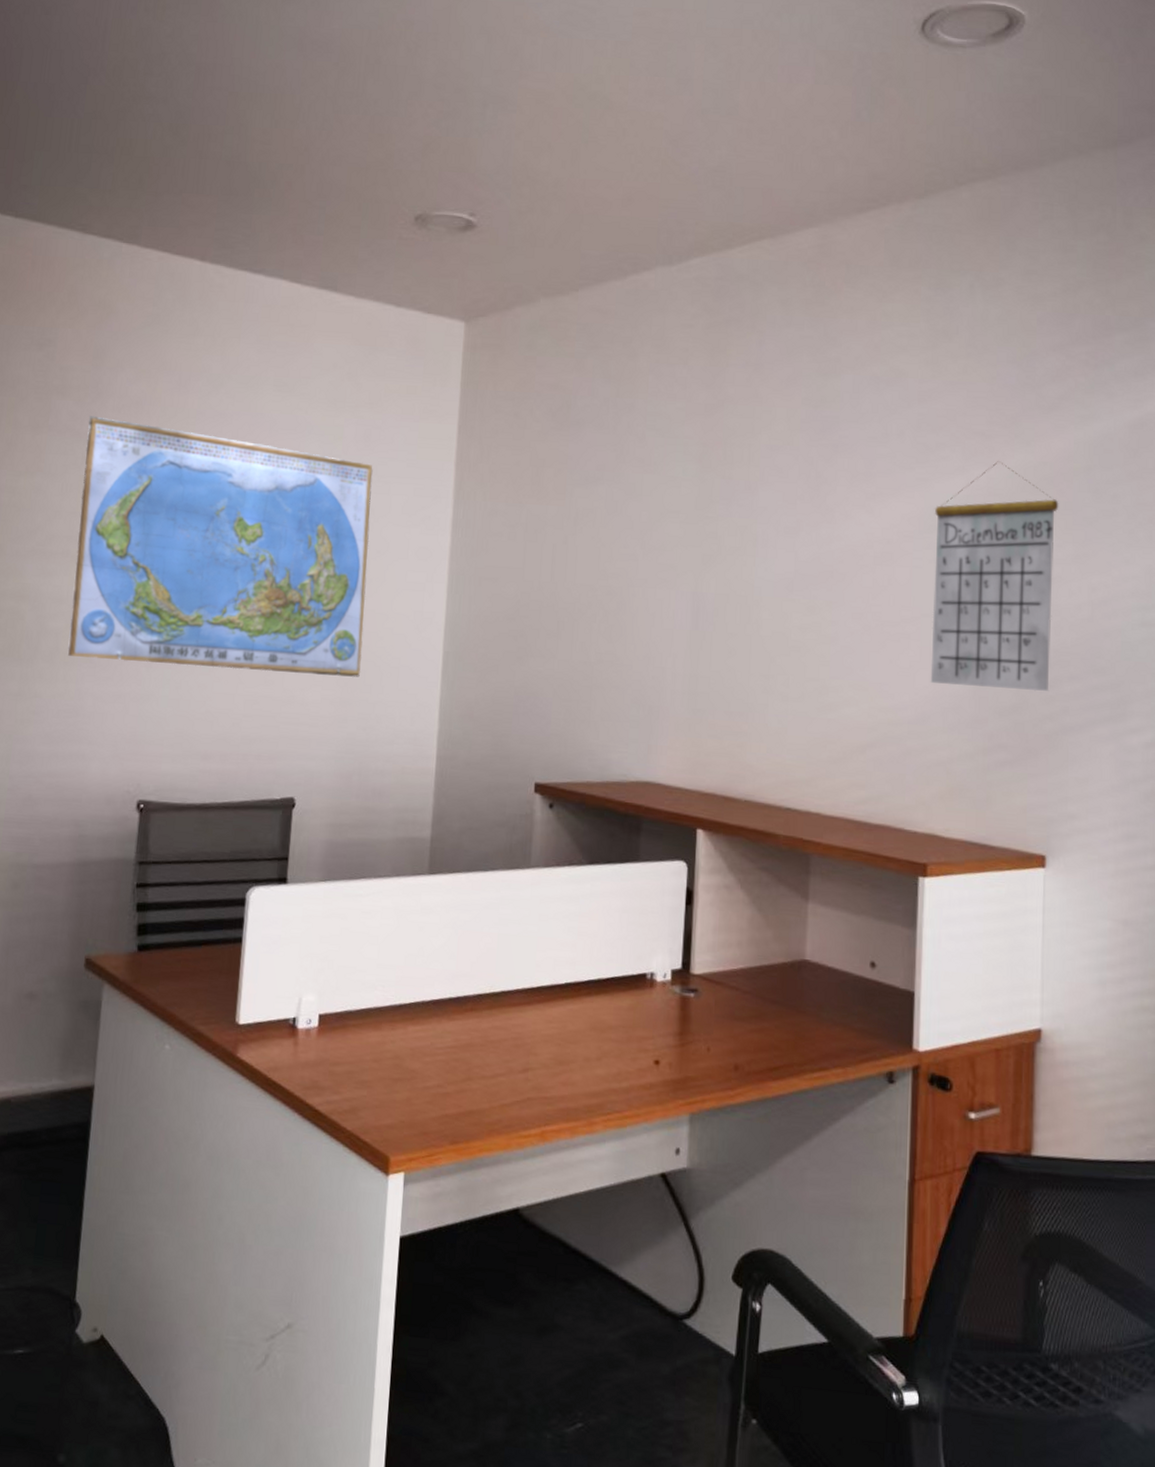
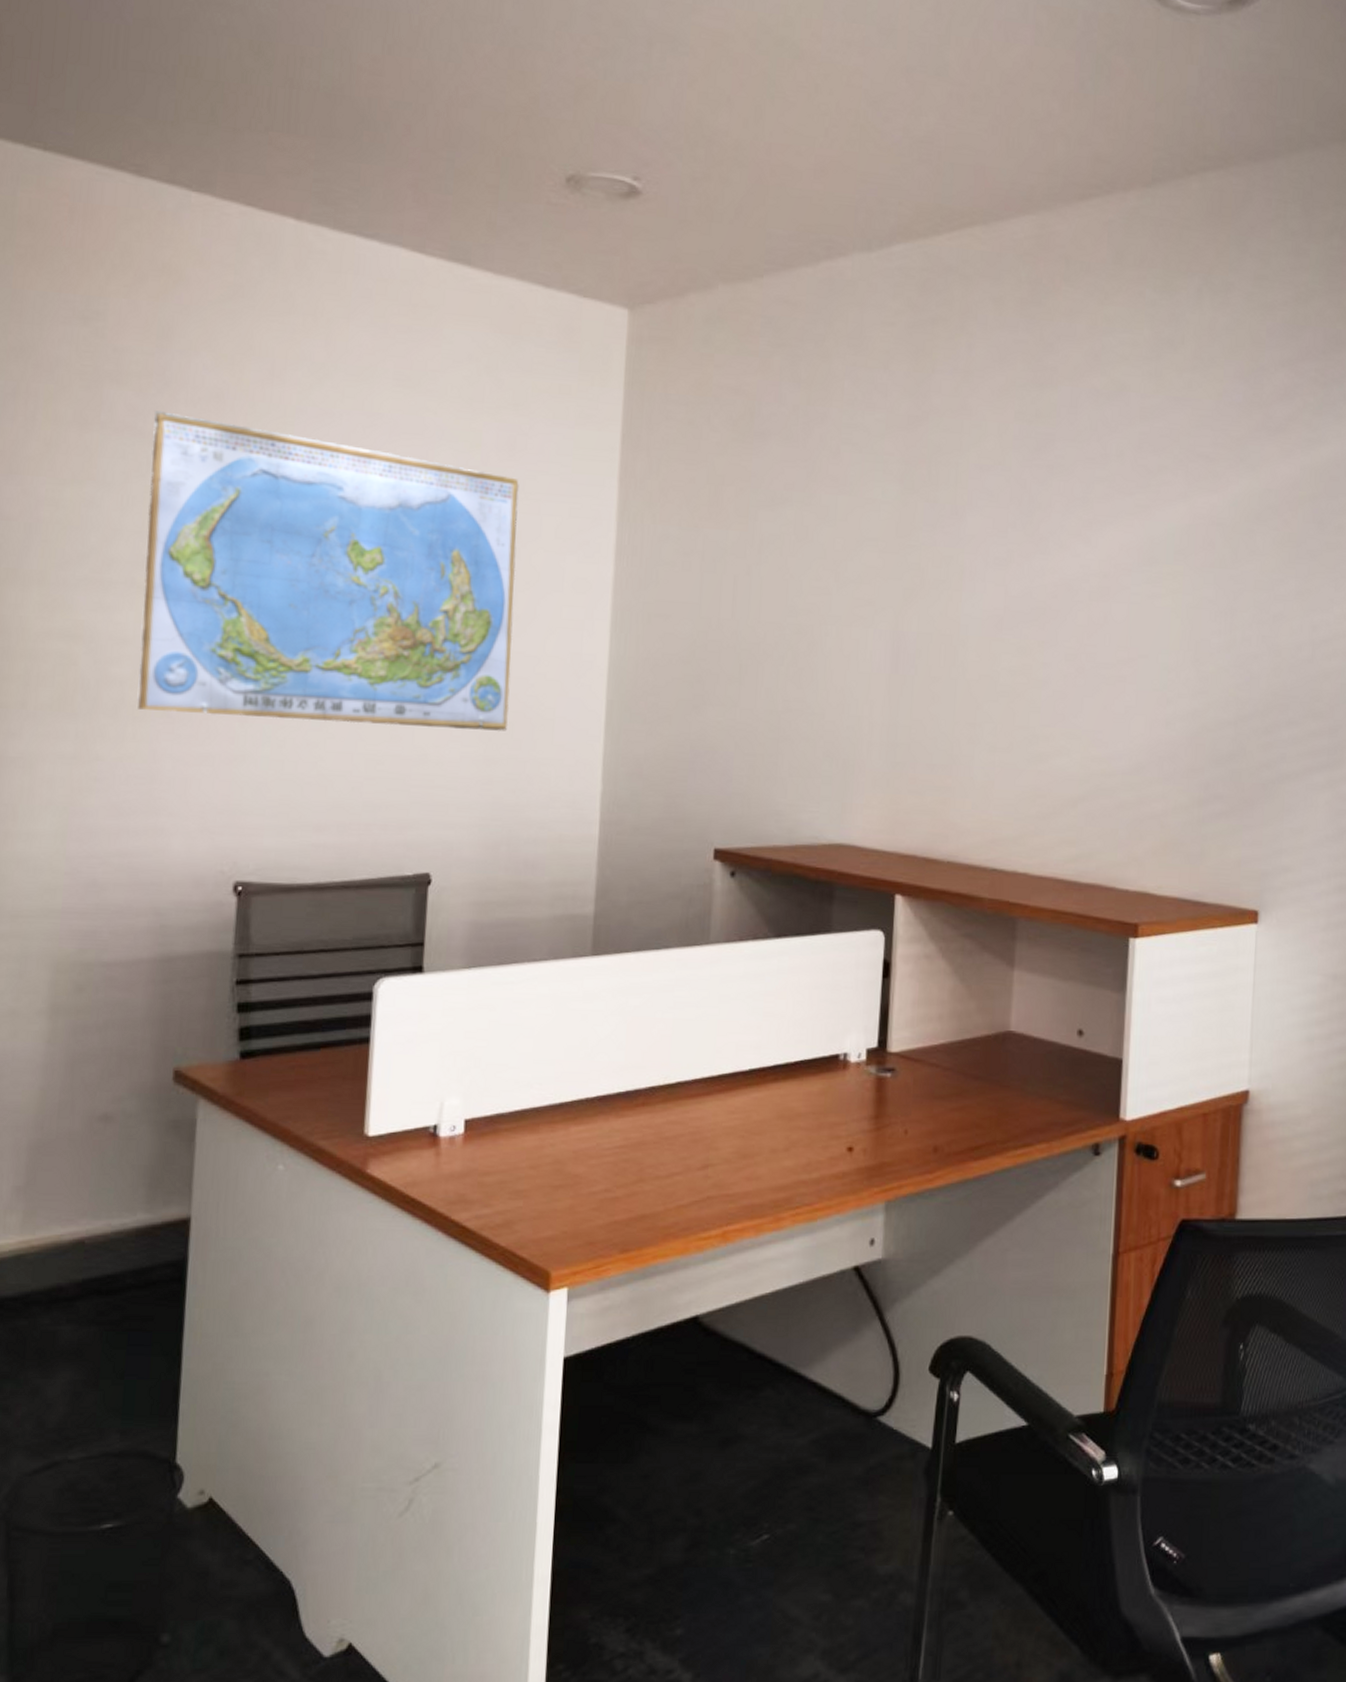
calendar: present [930,461,1059,691] -> none [1146,487,1283,738]

